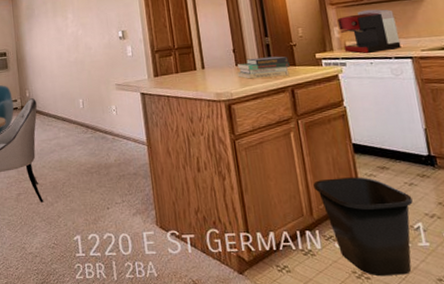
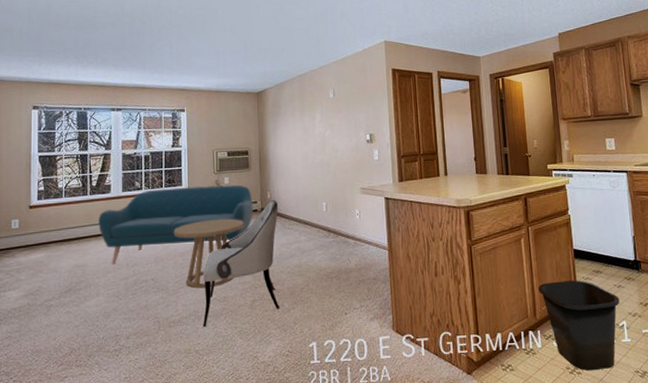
books: present [237,56,290,79] -> none [476,165,524,187]
coffee maker: present [337,9,401,53] -> none [568,125,619,166]

